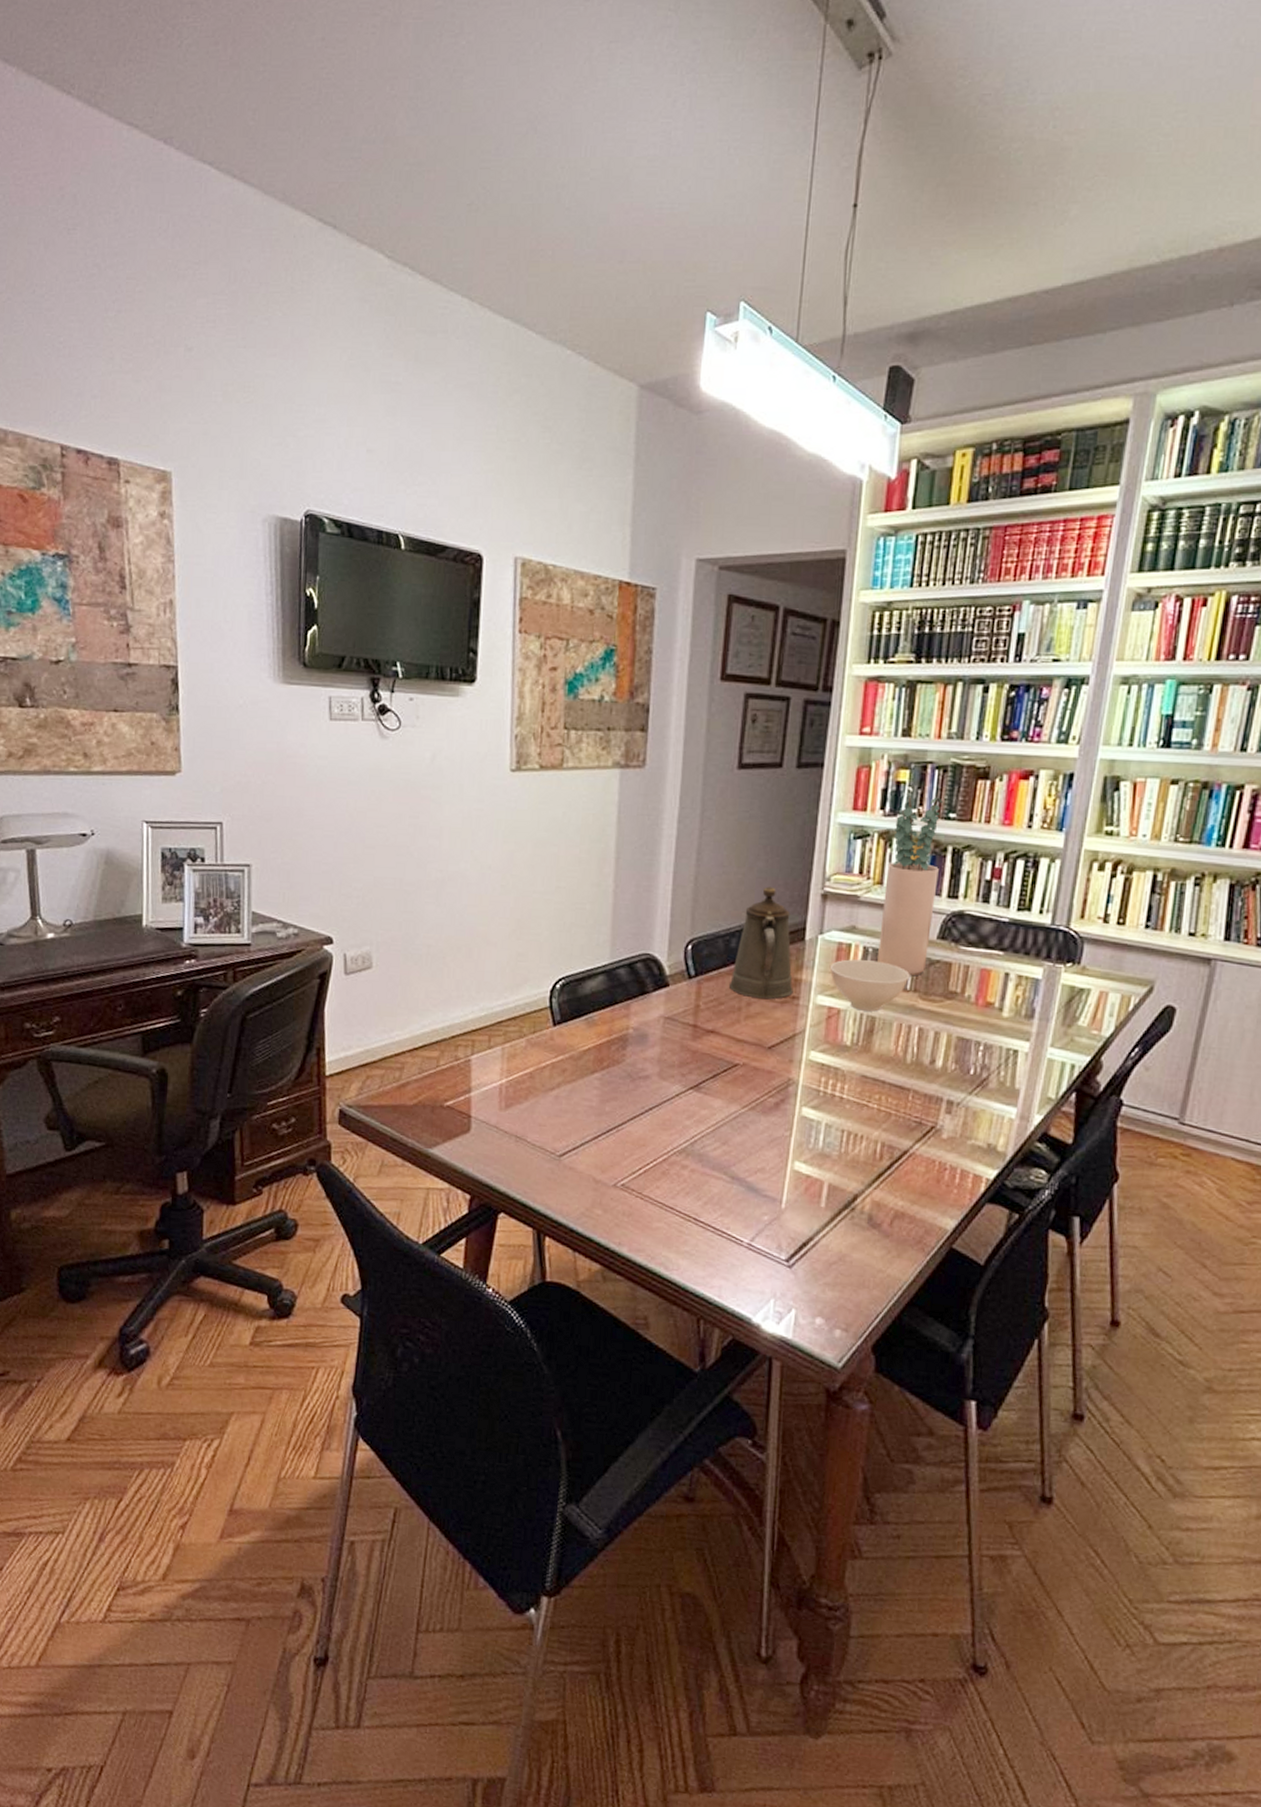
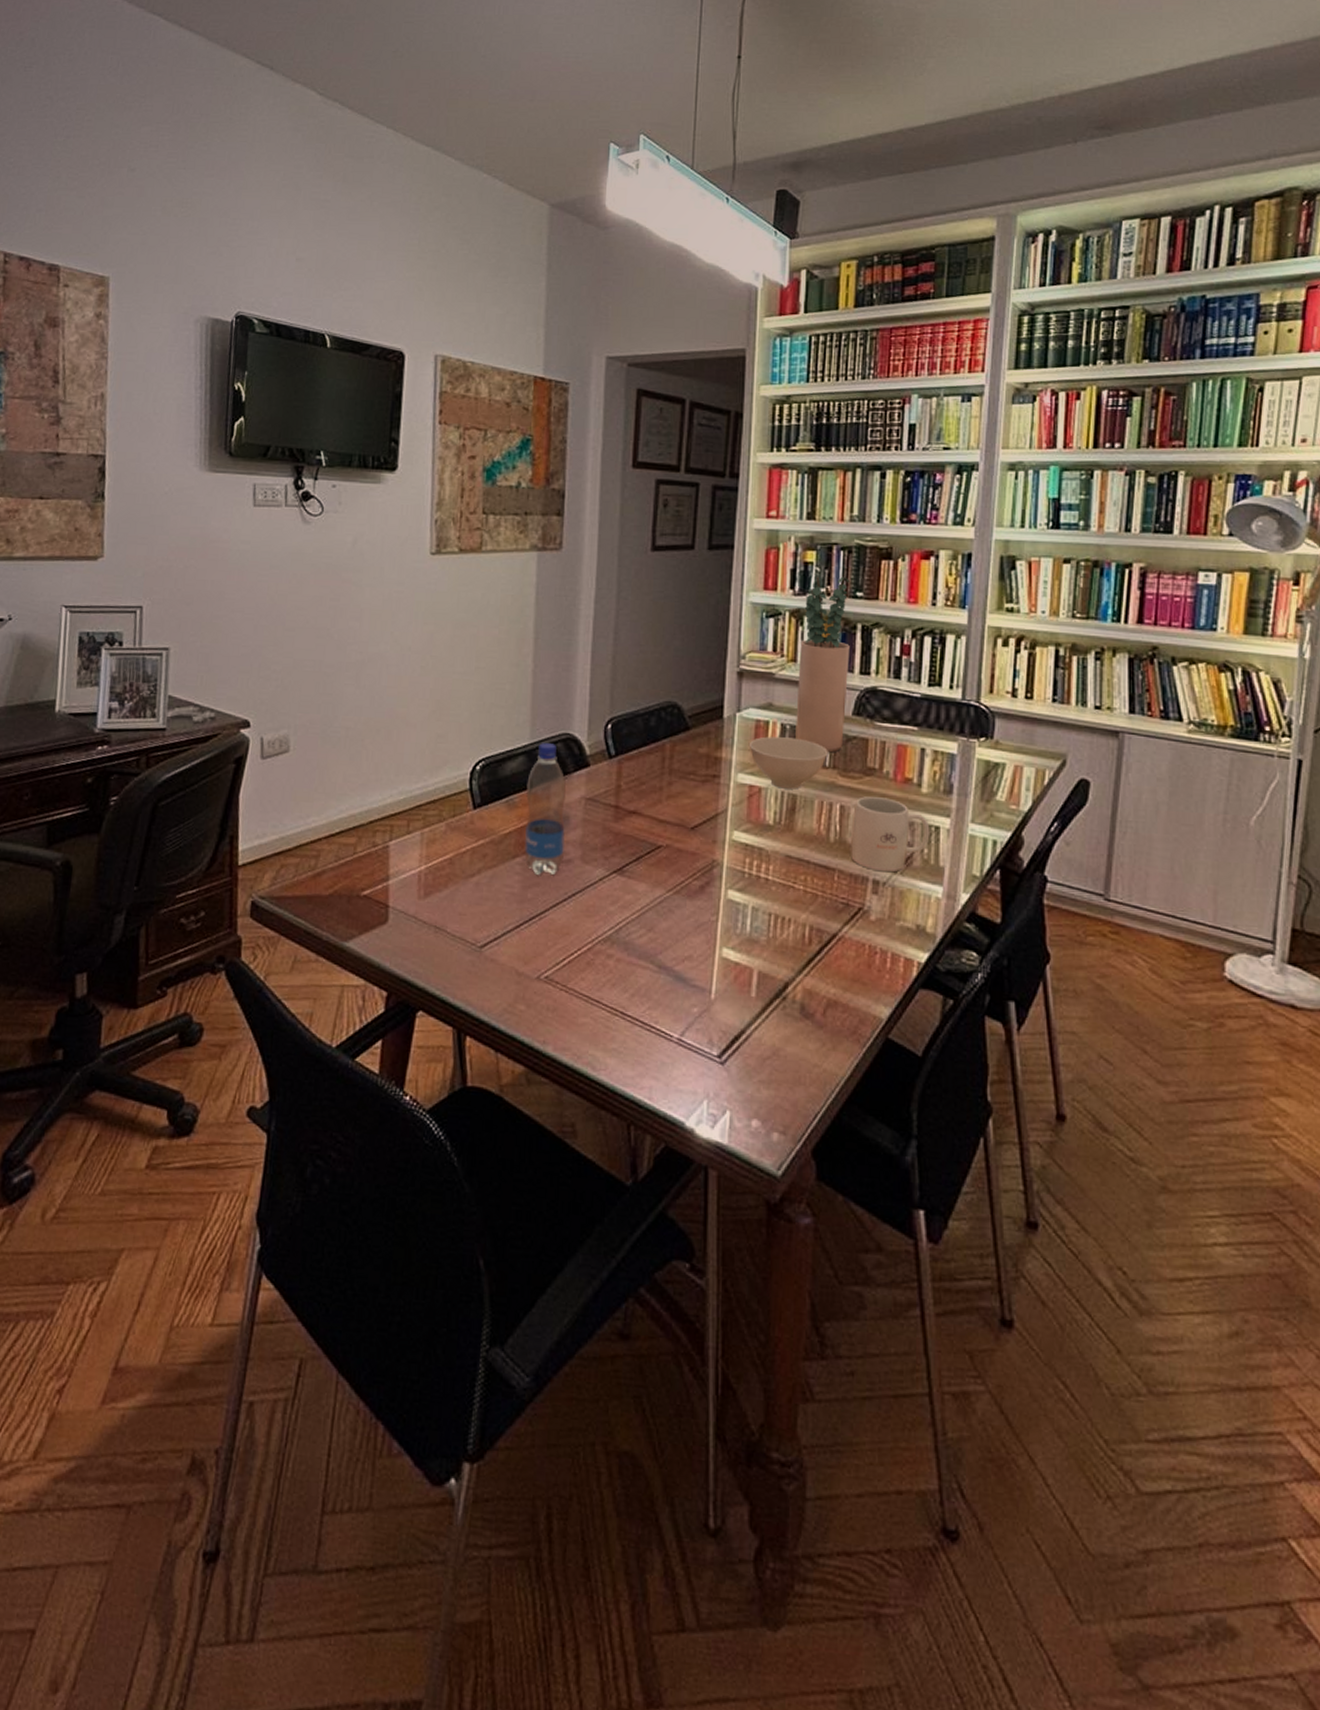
bottle: none [603,963,645,1090] -> present [524,743,566,875]
coffee pot: present [730,886,793,999] -> none [650,665,714,778]
mug: none [927,1019,1009,1094] -> present [851,796,930,873]

